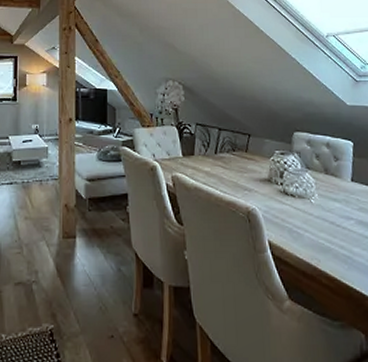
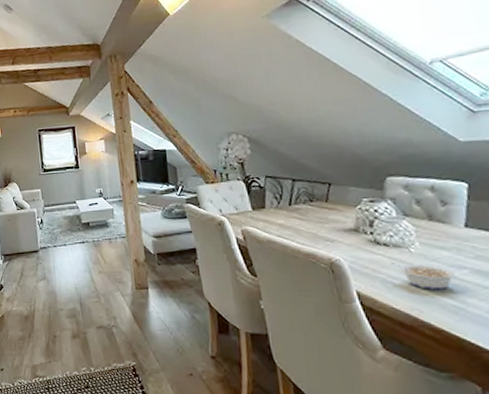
legume: none [296,212,345,239] -> present [390,261,456,289]

